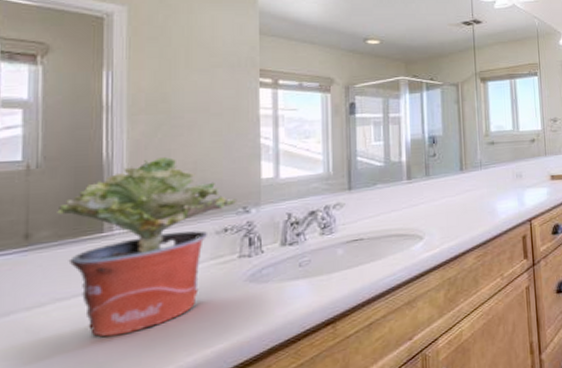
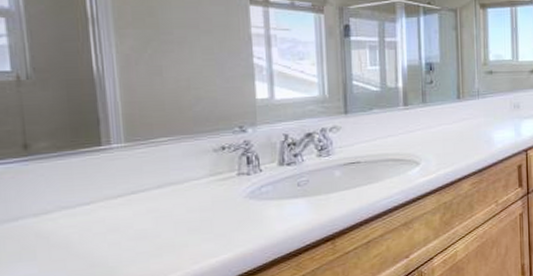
potted plant: present [57,157,237,338] -> none [53,74,233,244]

